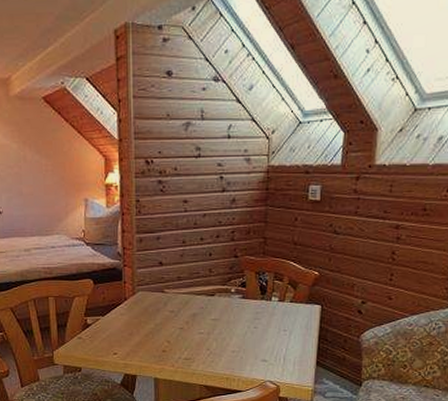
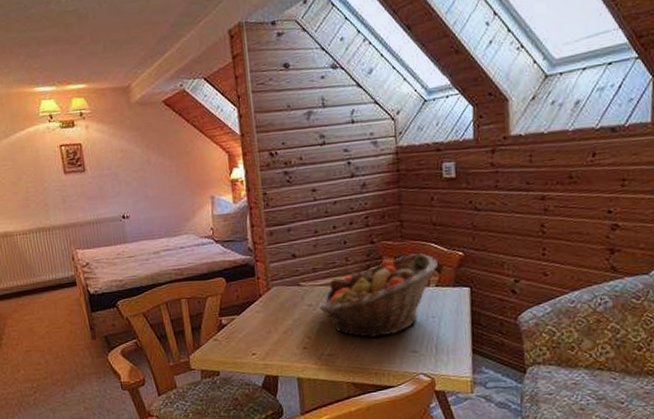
fruit basket: none [180,270,296,346] -> present [319,253,439,339]

